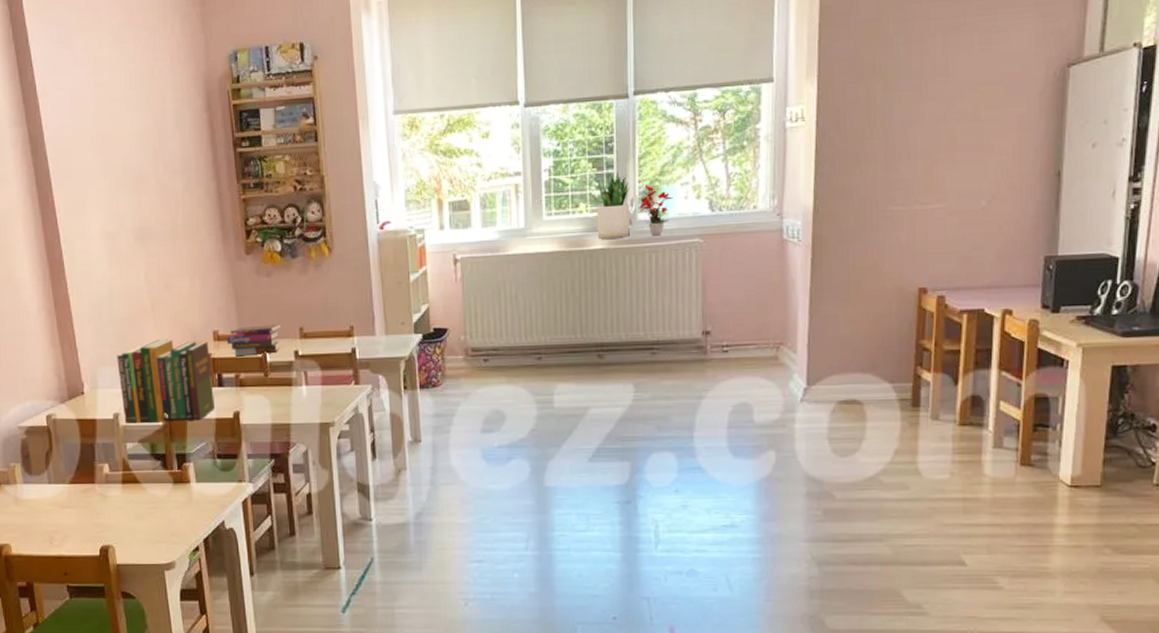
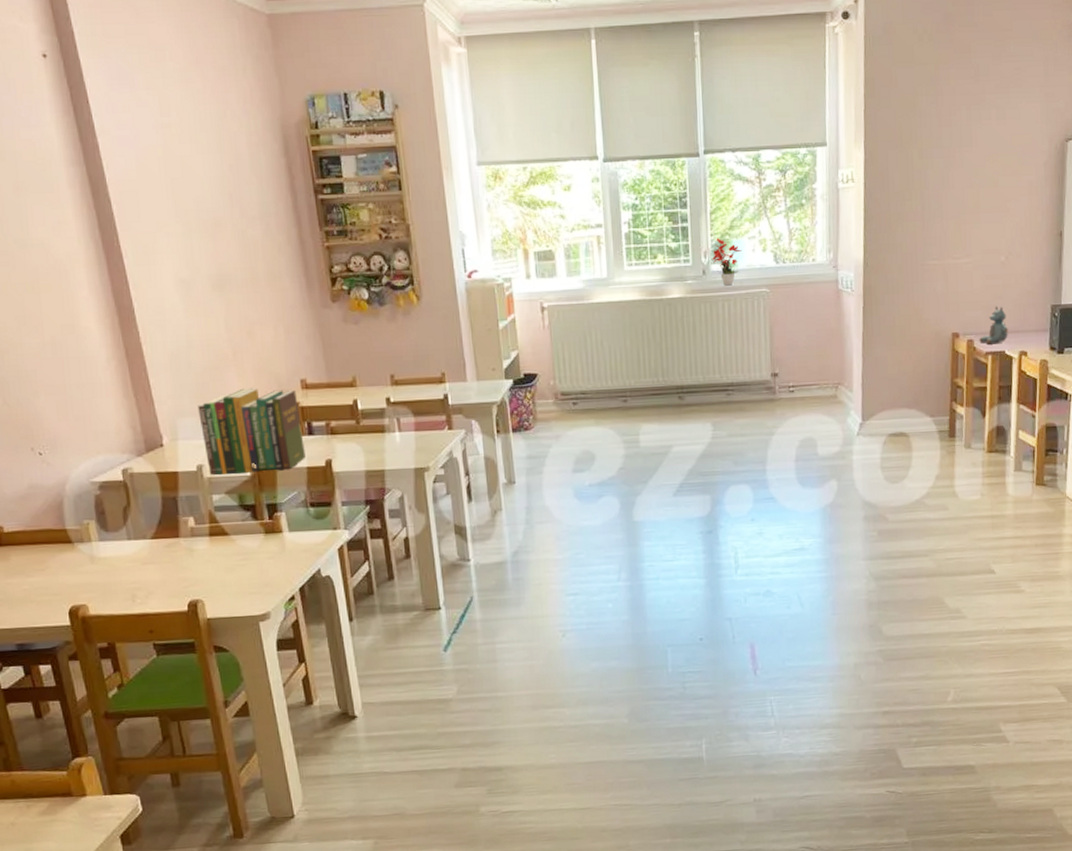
books: present [226,324,281,357] -> none [315,372,372,405]
planter: present [596,172,631,239] -> none [673,226,705,288]
stuffed animal: none [952,257,989,302] -> present [979,306,1008,345]

